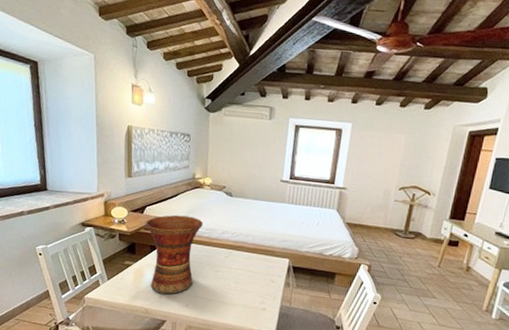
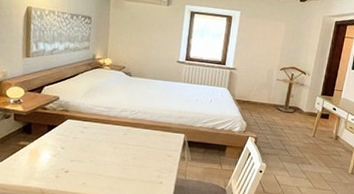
vase: present [145,215,203,295] -> none [42,94,102,174]

